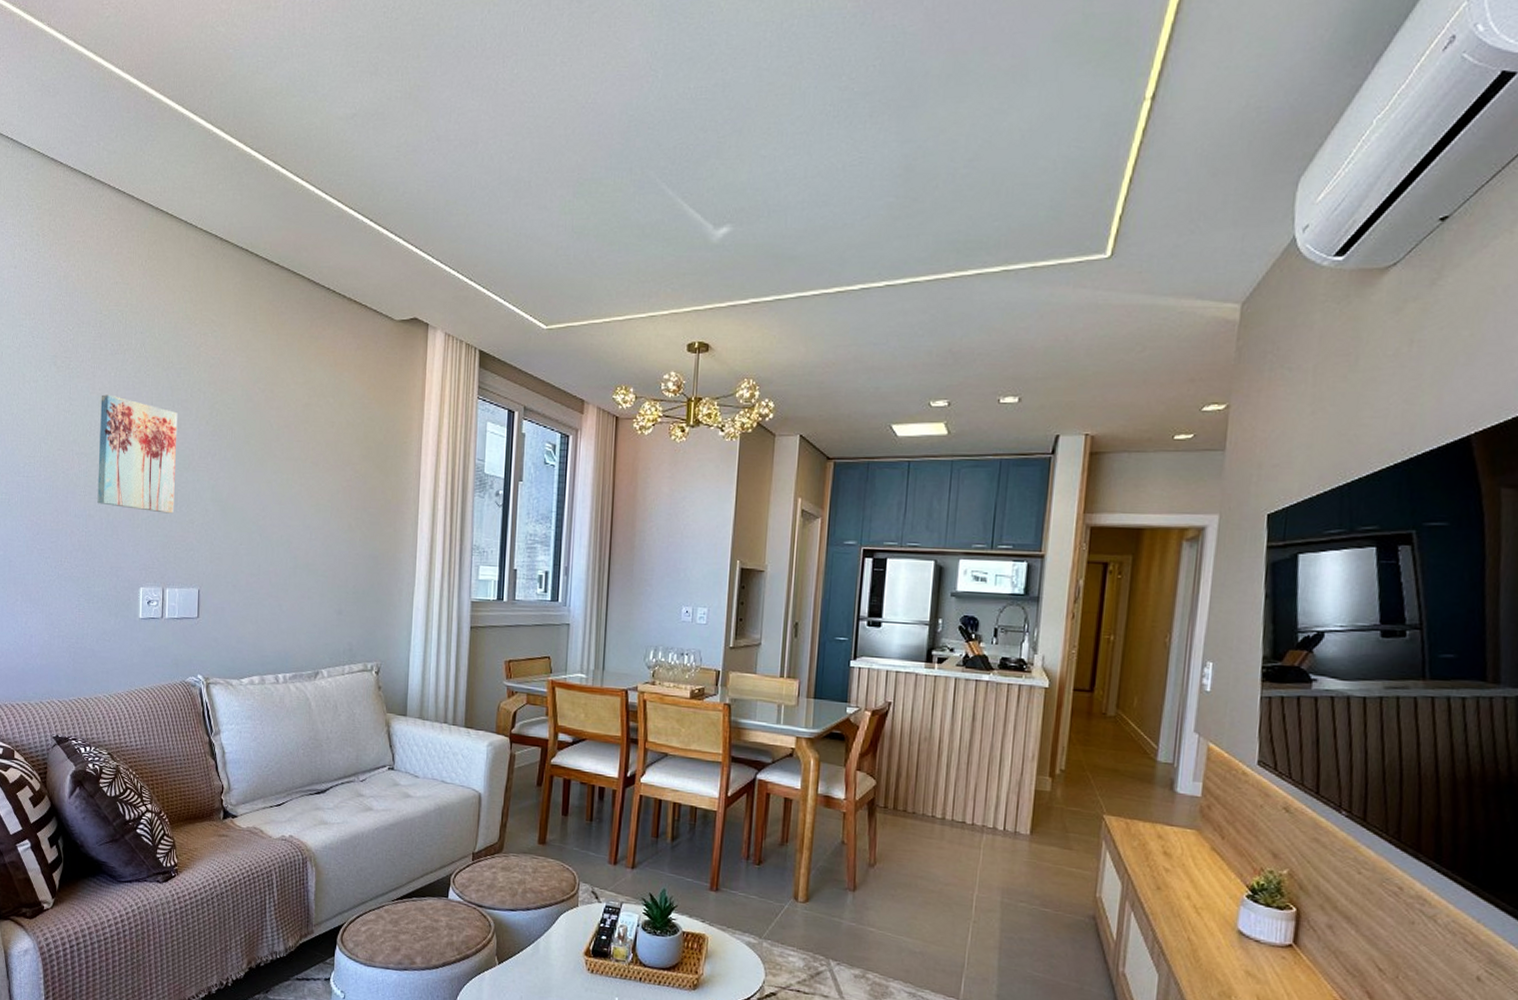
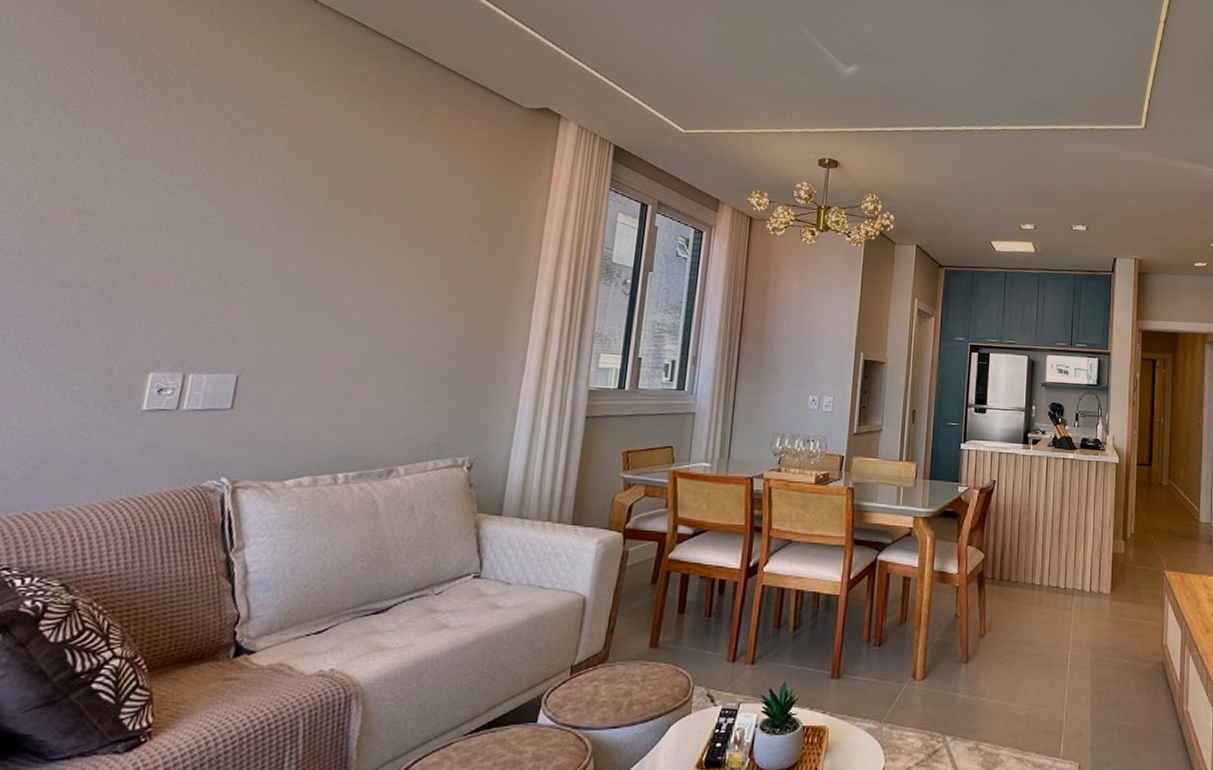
wall art: present [97,394,178,514] -> none [99,148,237,288]

